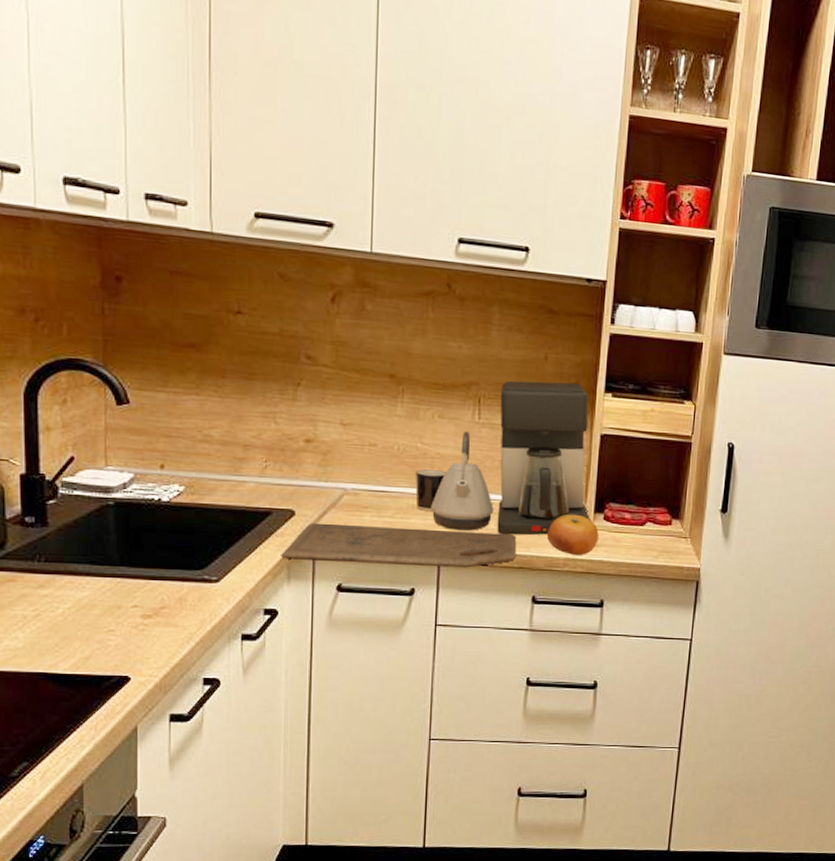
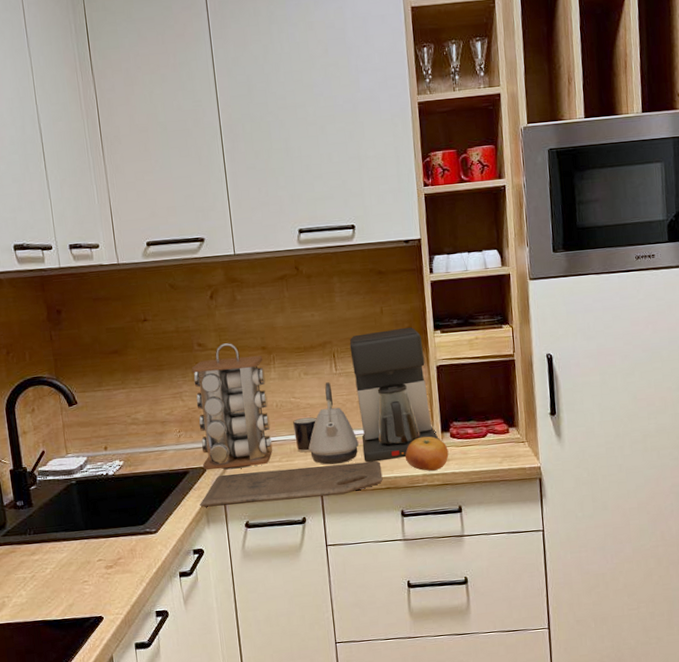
spice rack: none [292,361,389,519] -> present [191,343,273,470]

